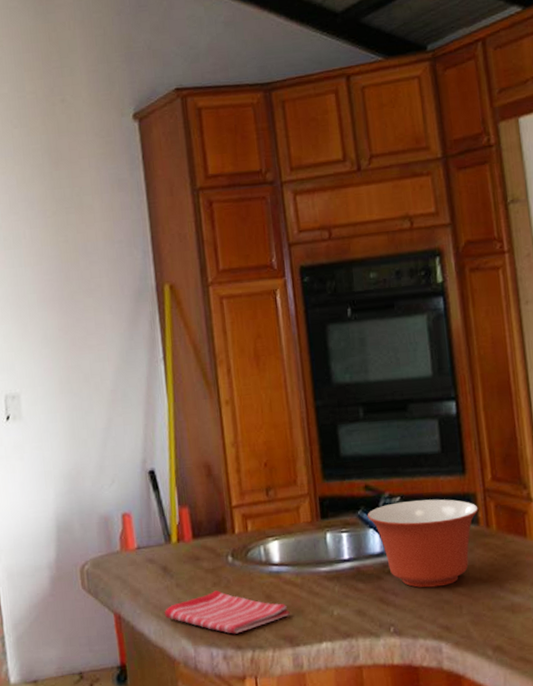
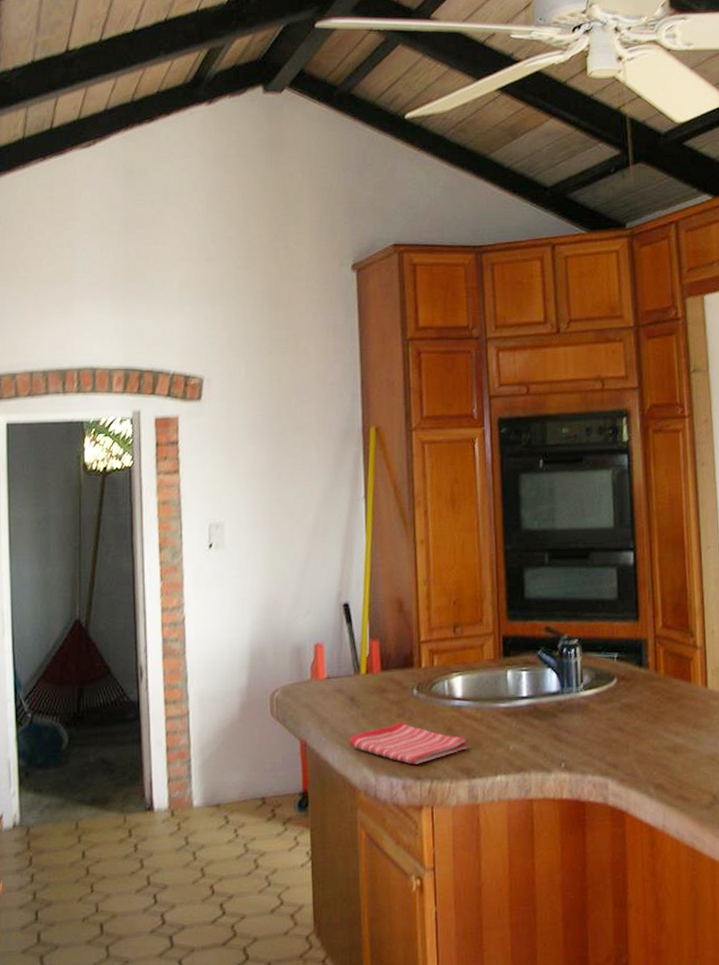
mixing bowl: present [367,499,479,588] -> none [546,643,649,727]

